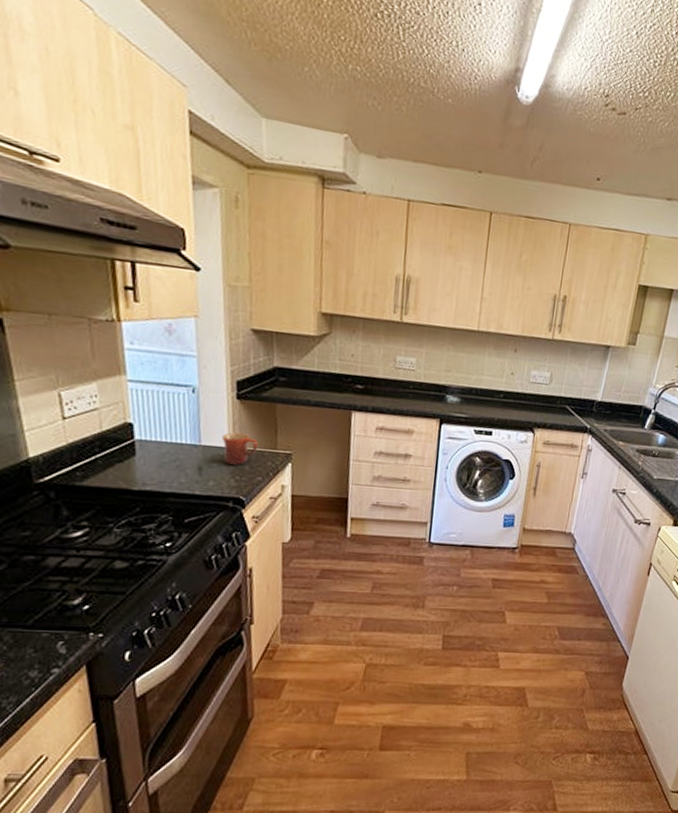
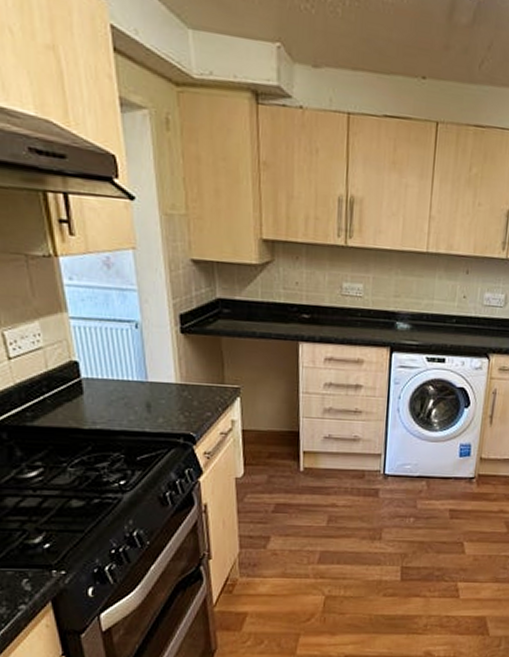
mug: present [222,432,258,465] -> none [169,367,205,401]

